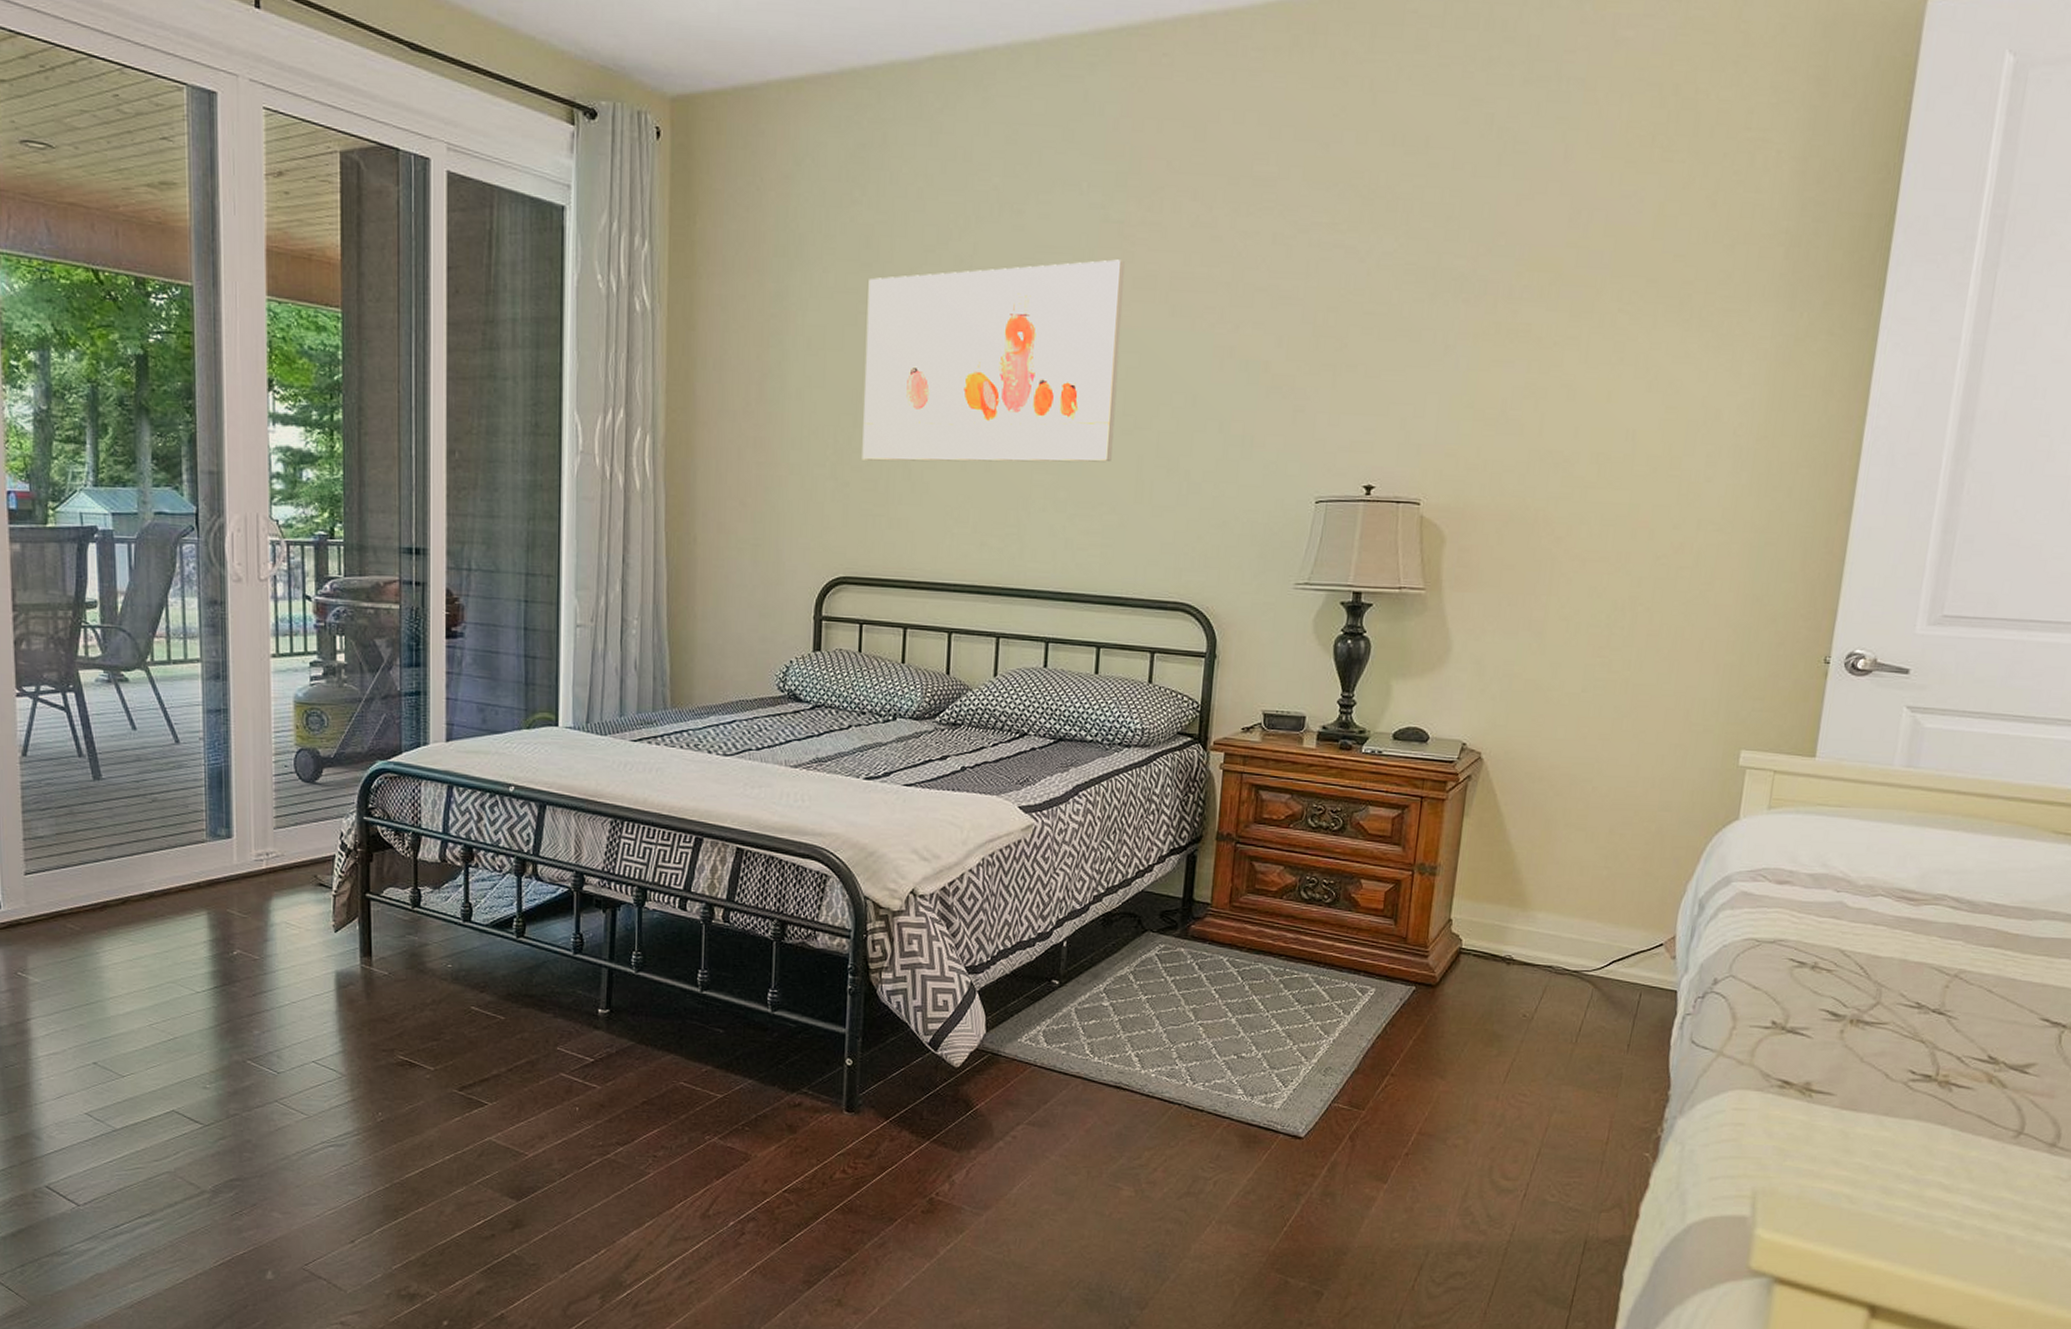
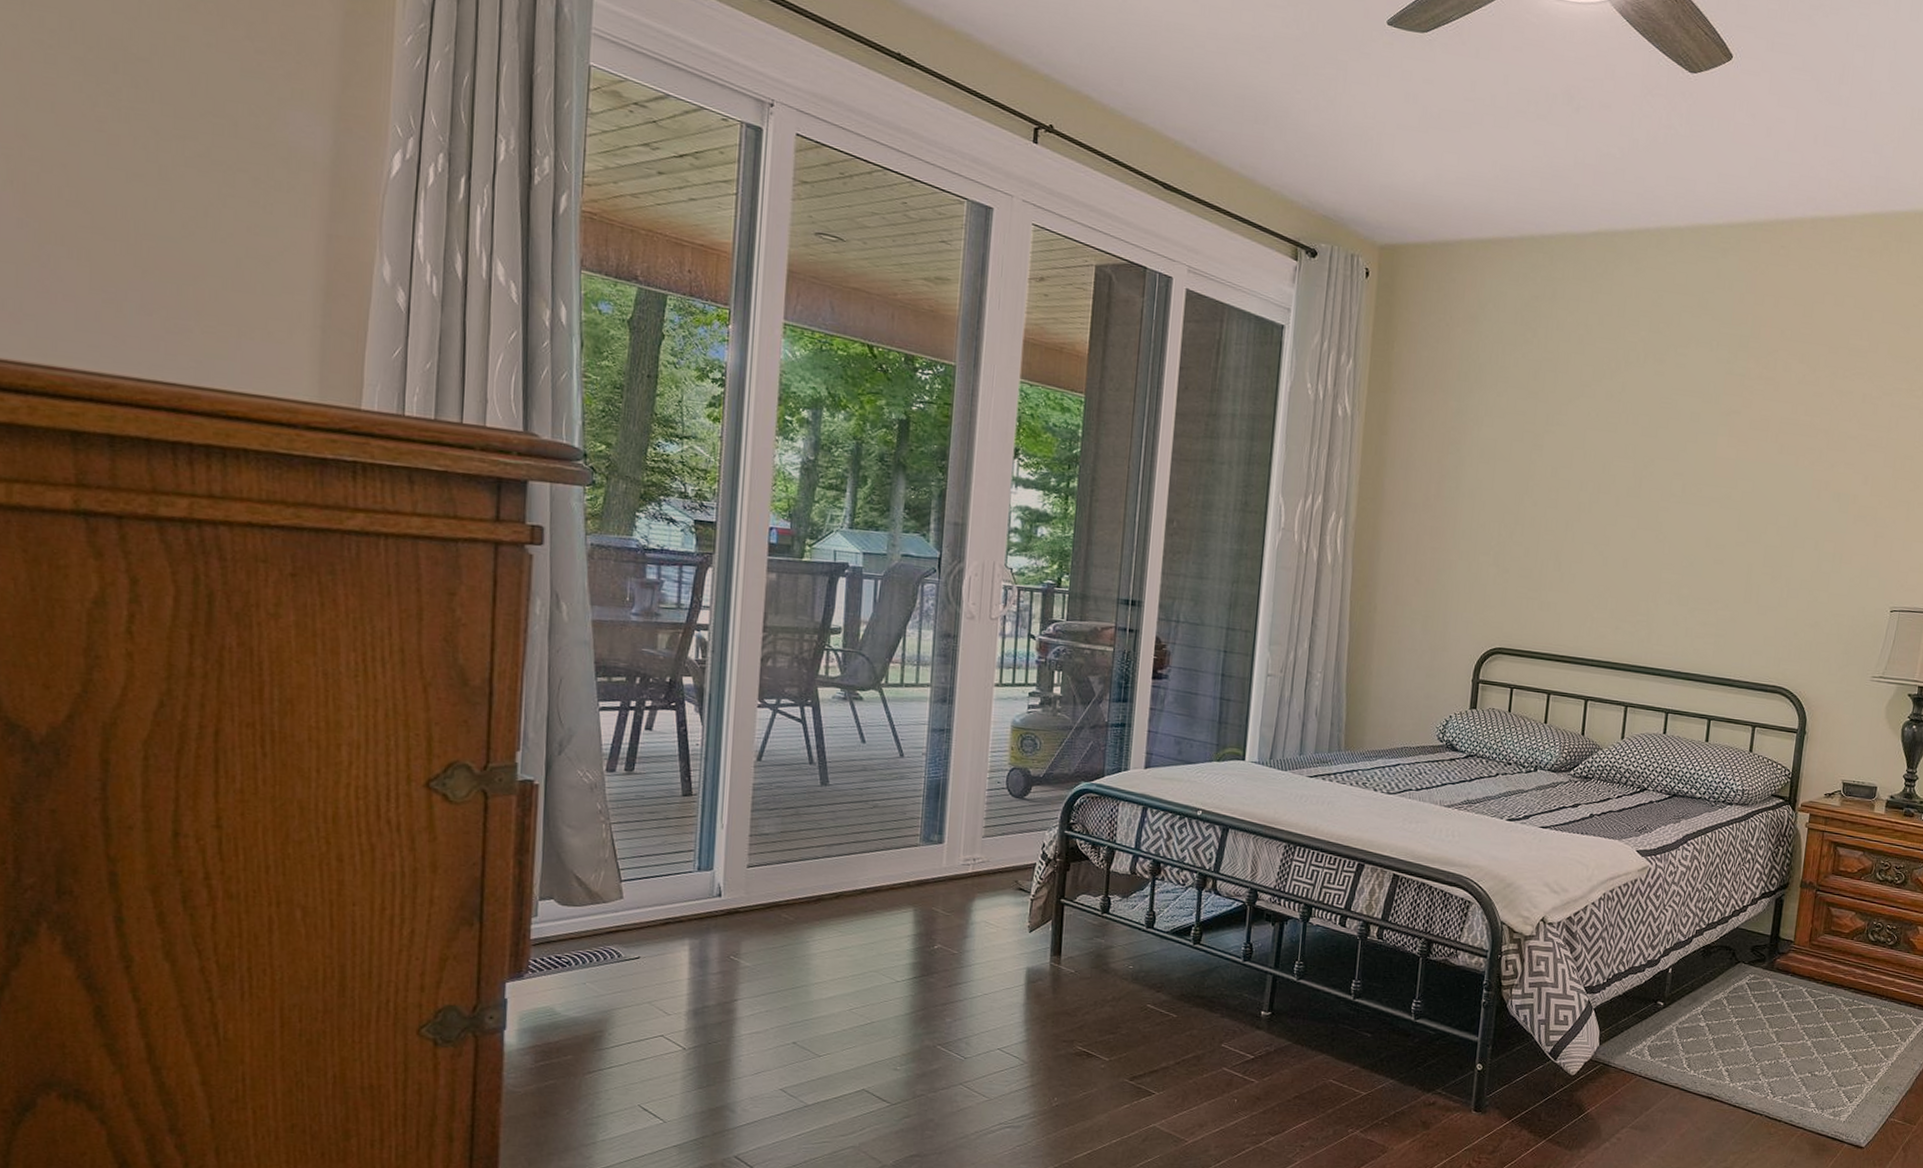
wall art: present [862,259,1125,462] -> none [1520,404,1744,567]

